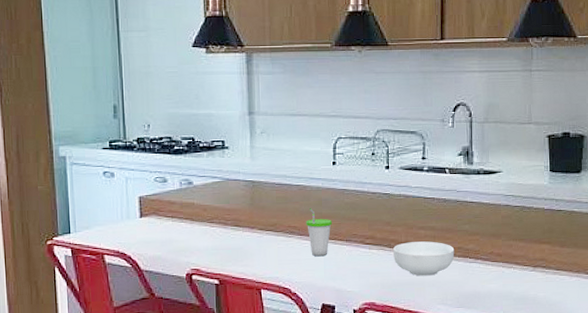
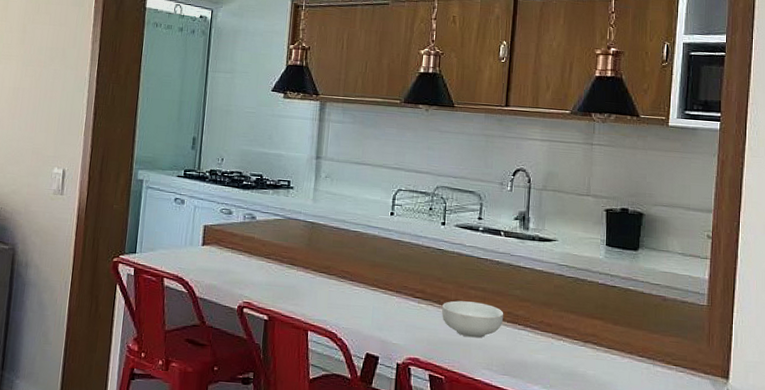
cup: present [305,208,332,257] -> none [358,255,384,305]

